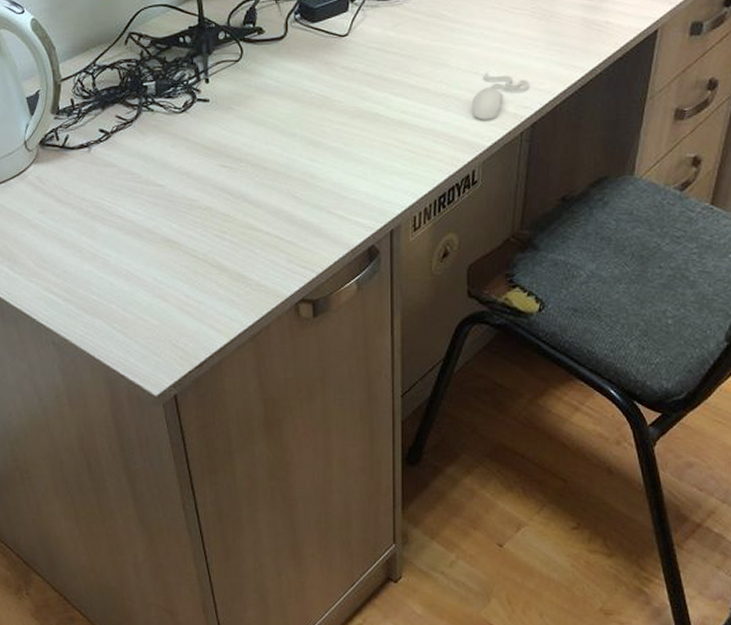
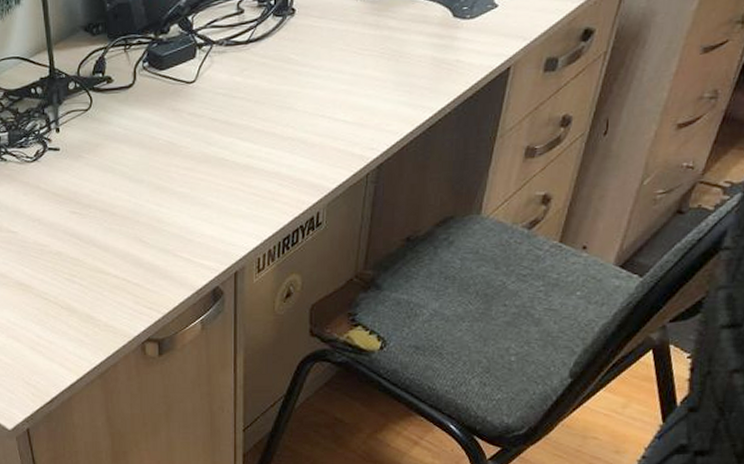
computer mouse: present [471,72,530,120] -> none [317,114,377,163]

